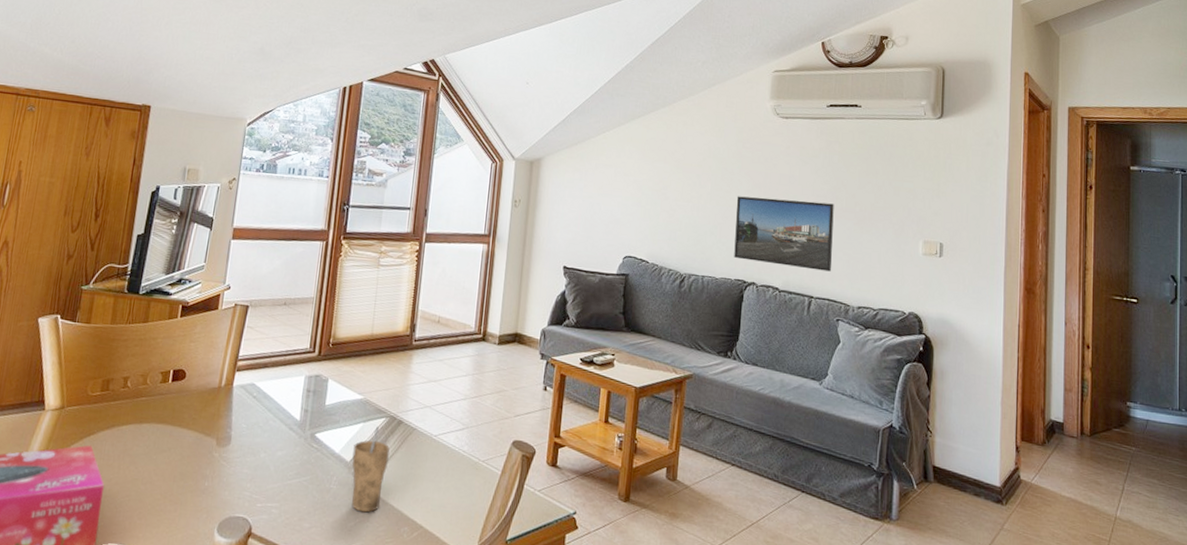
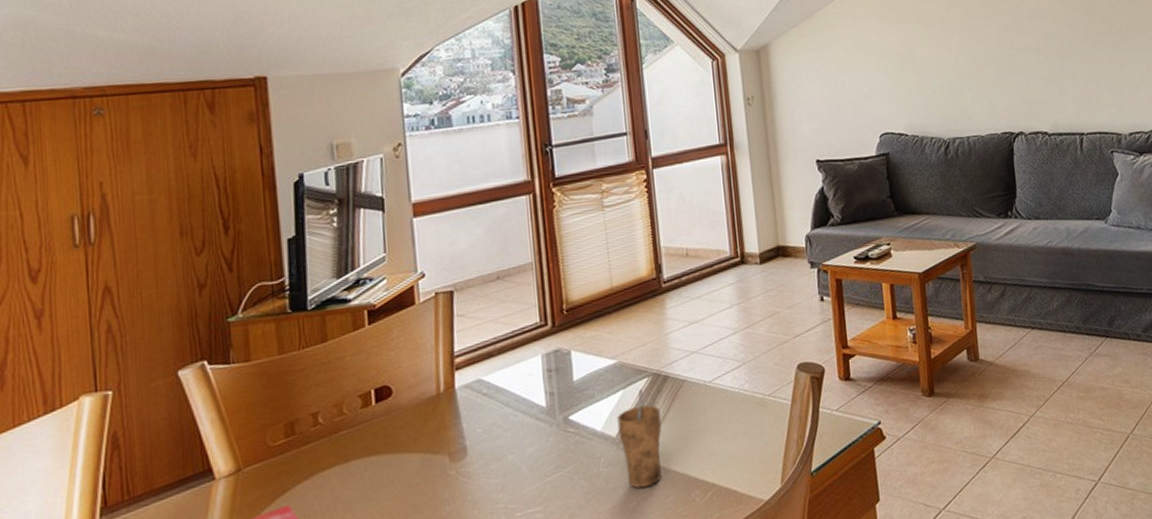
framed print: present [734,196,834,272] -> none [988,30,1098,111]

